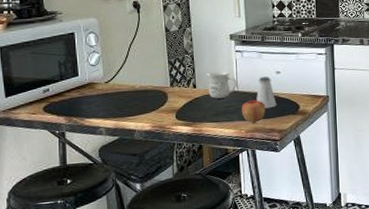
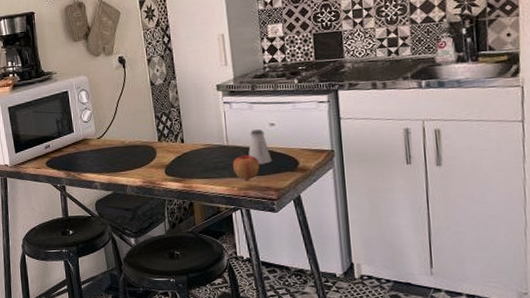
mug: present [206,70,237,99] -> none [194,123,226,154]

